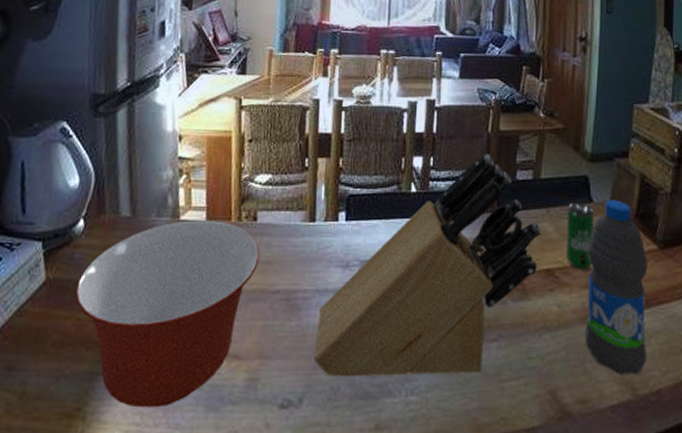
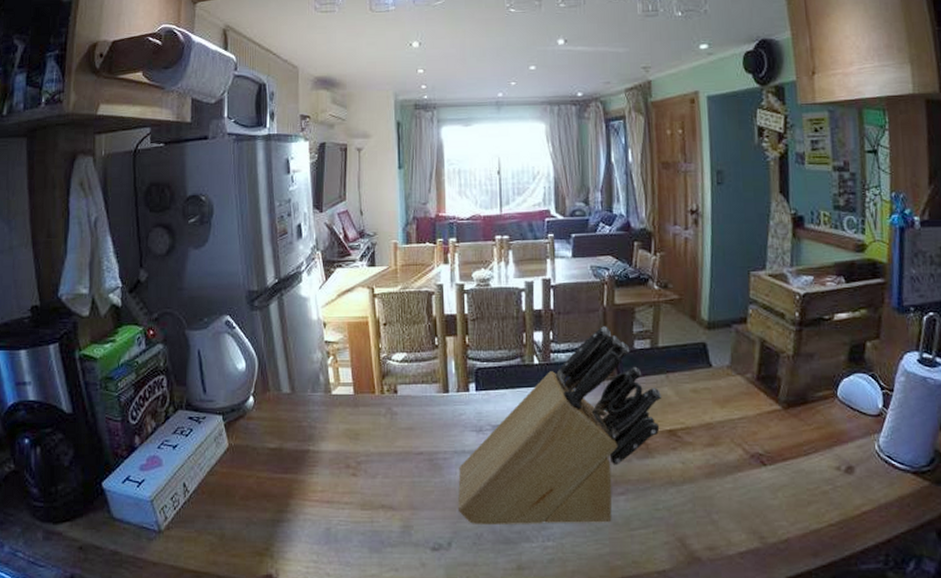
mixing bowl: present [74,220,260,408] -> none [253,394,403,549]
beverage can: present [566,202,595,271] -> none [686,367,715,430]
water bottle: present [584,200,648,375] -> none [709,364,774,525]

